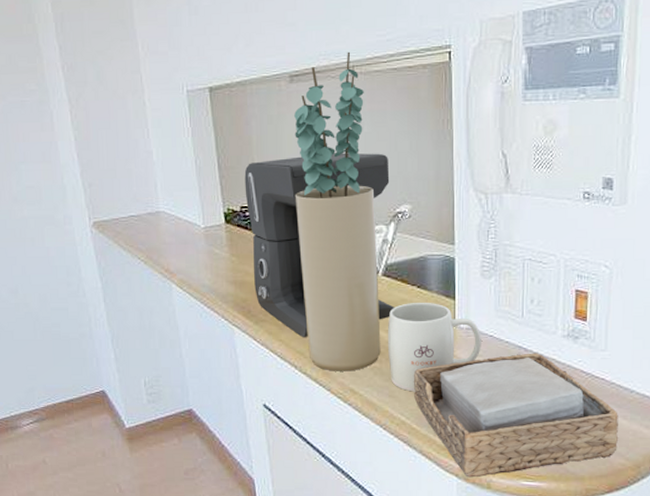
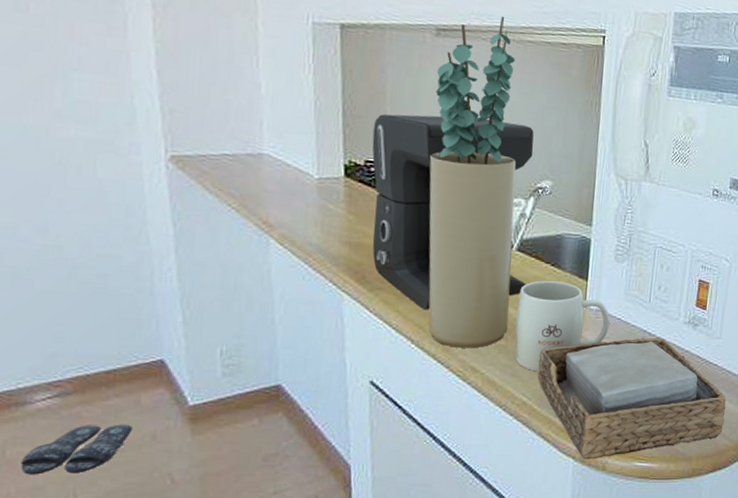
slippers: none [18,443,88,483] -> present [21,424,132,475]

